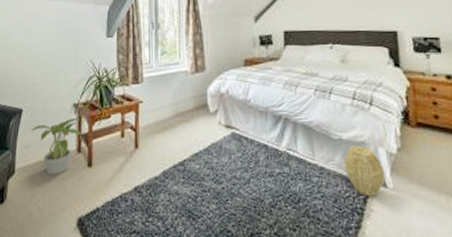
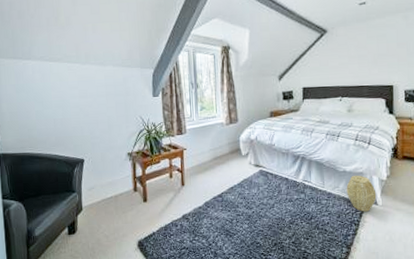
potted plant: present [31,117,82,175] -> none [93,164,137,210]

